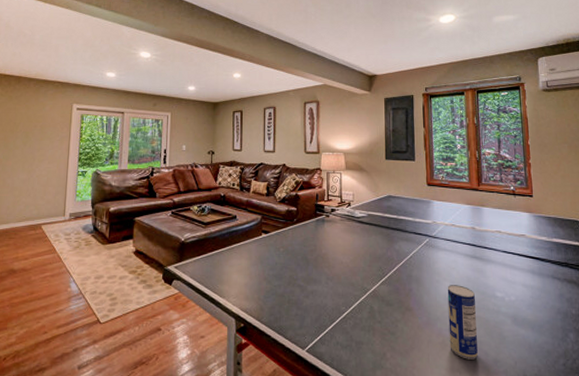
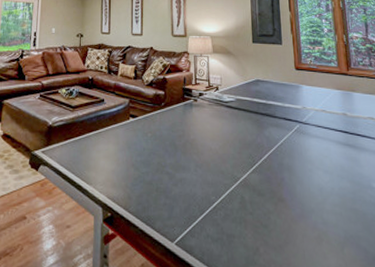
beverage can: present [447,285,478,360] -> none [320,174,357,257]

